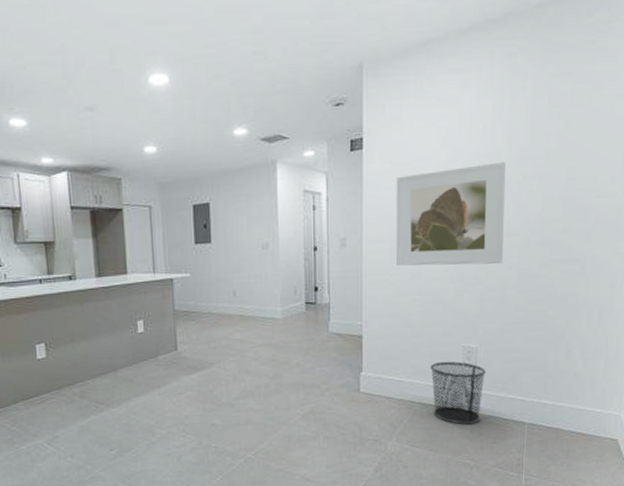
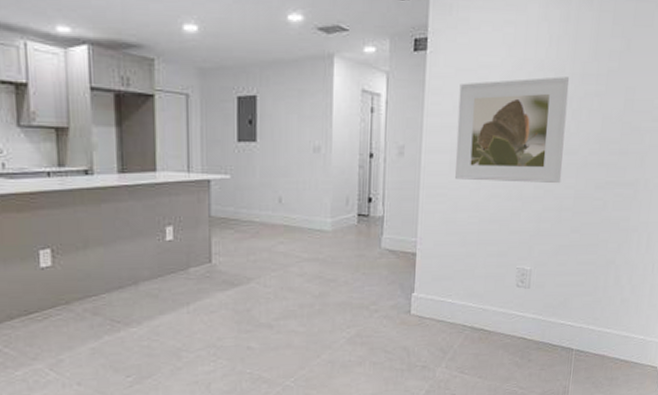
waste bin: present [430,361,487,425] -> none [484,283,539,351]

